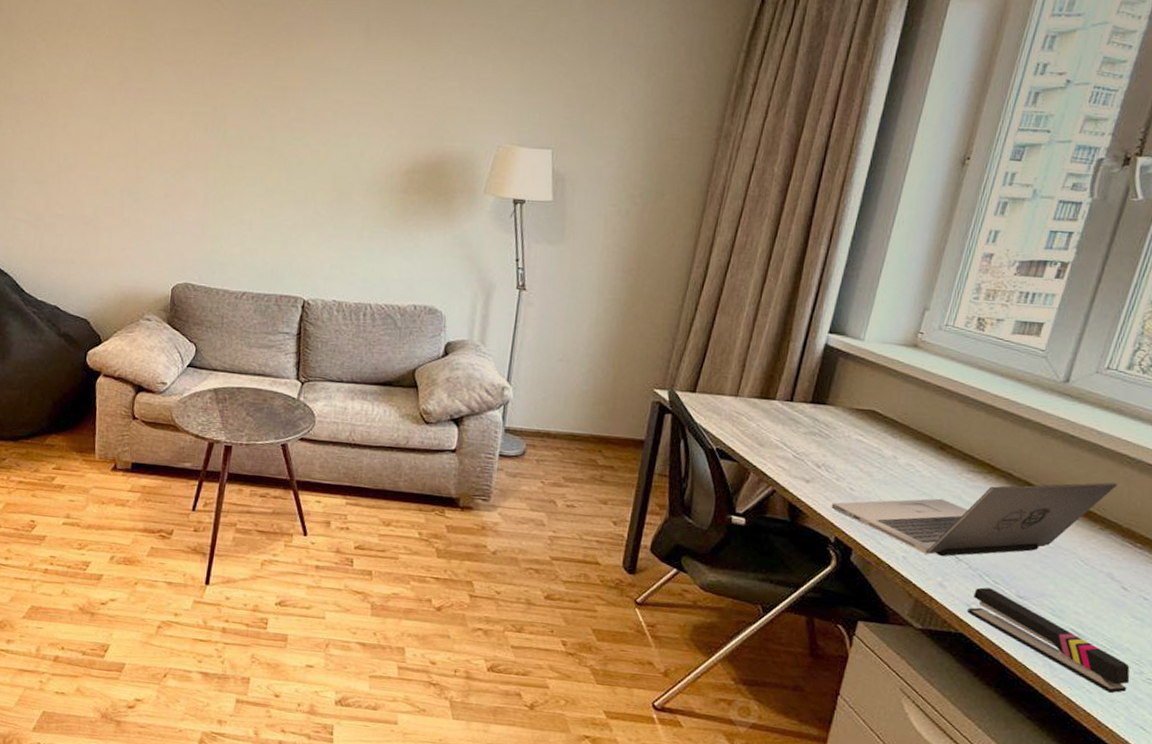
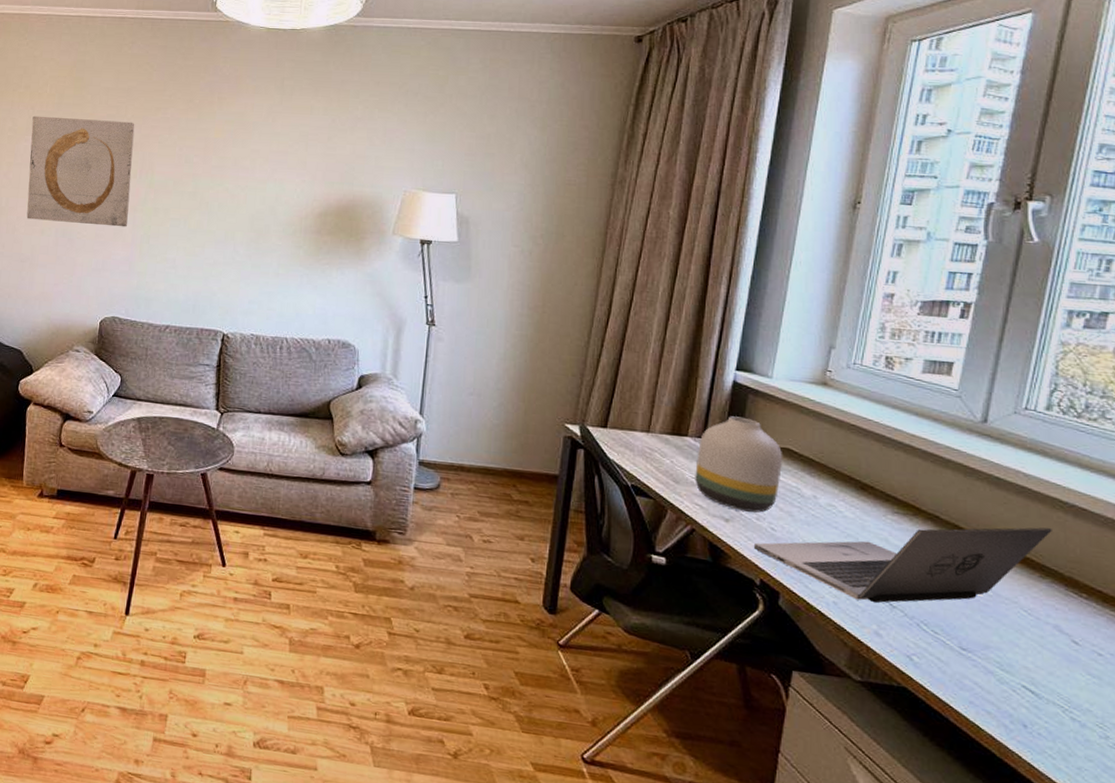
wall art: none [88,60,205,186] -> present [26,115,135,227]
vase: none [779,379,868,473] -> present [695,416,783,513]
stapler: present [967,587,1130,693] -> none [908,637,1095,760]

